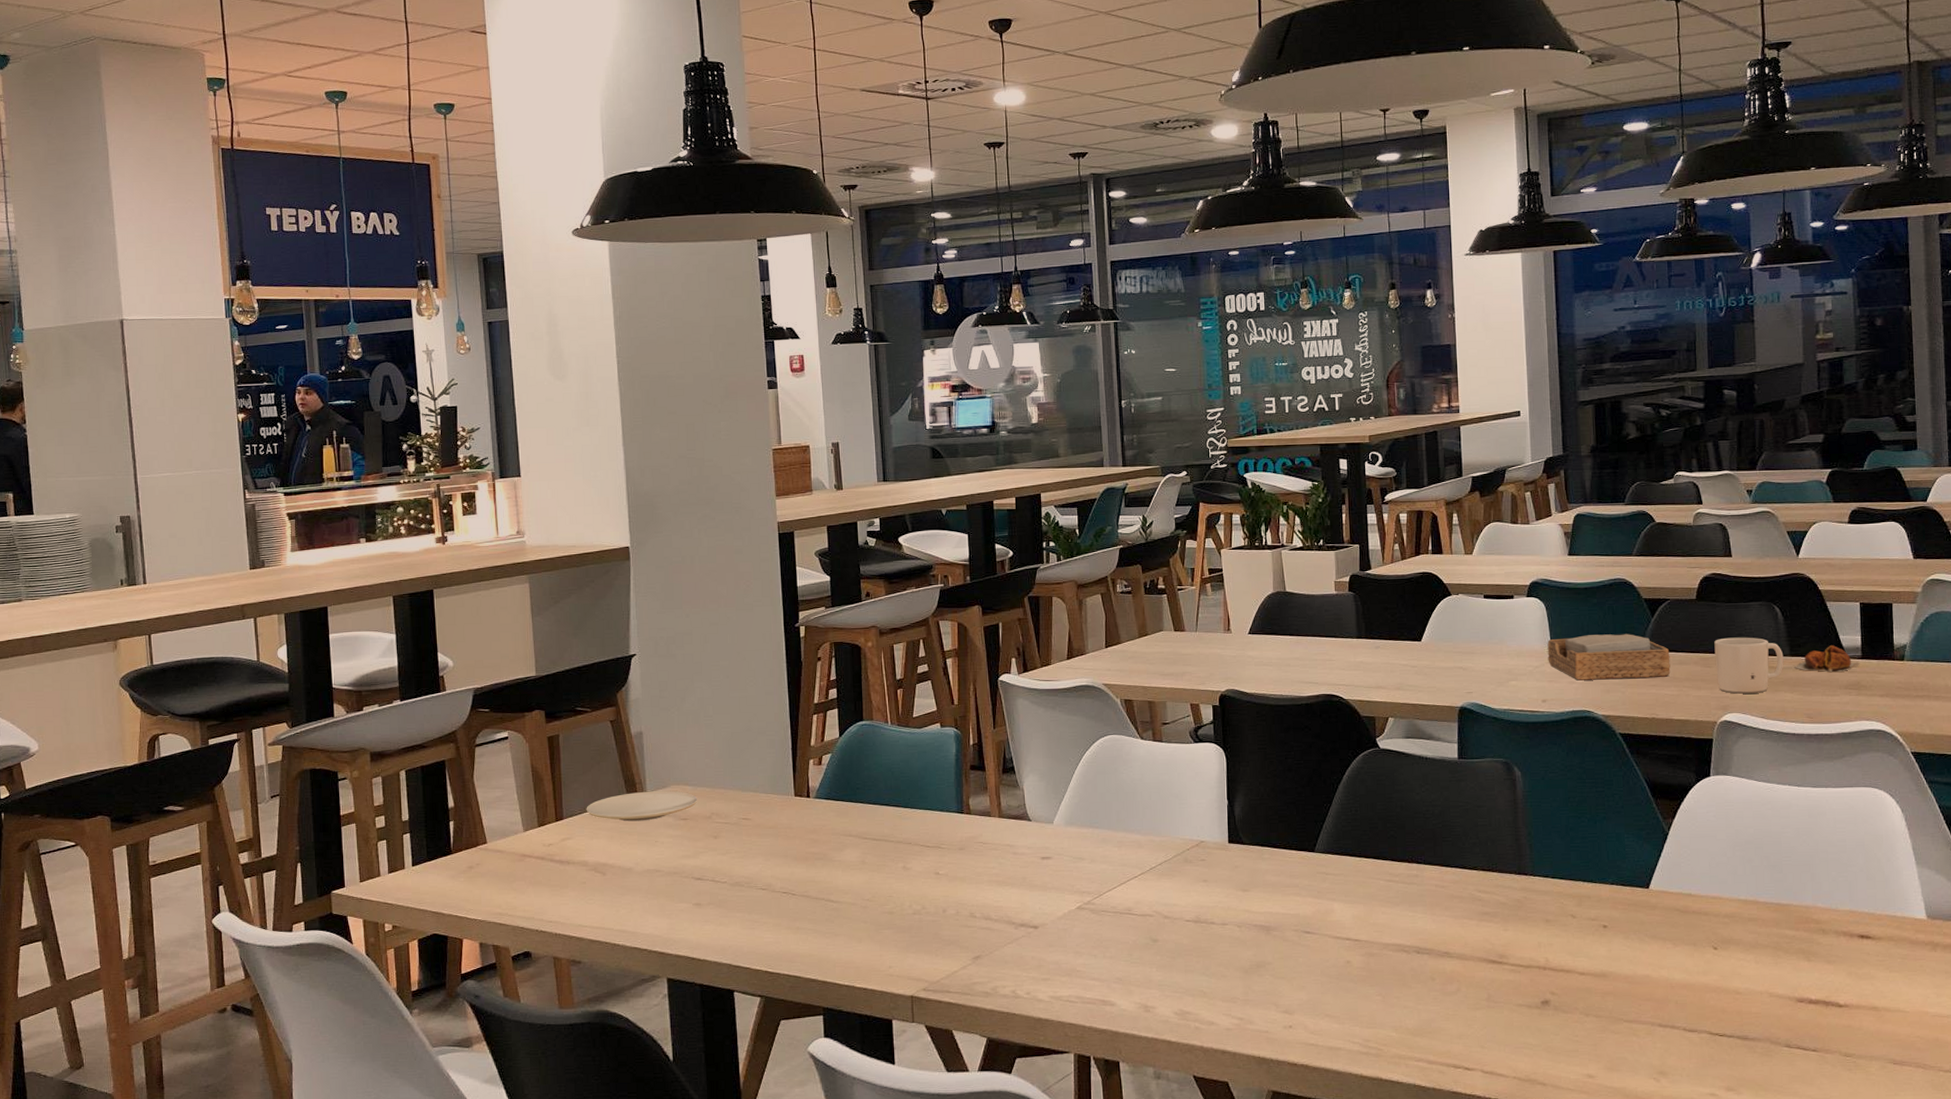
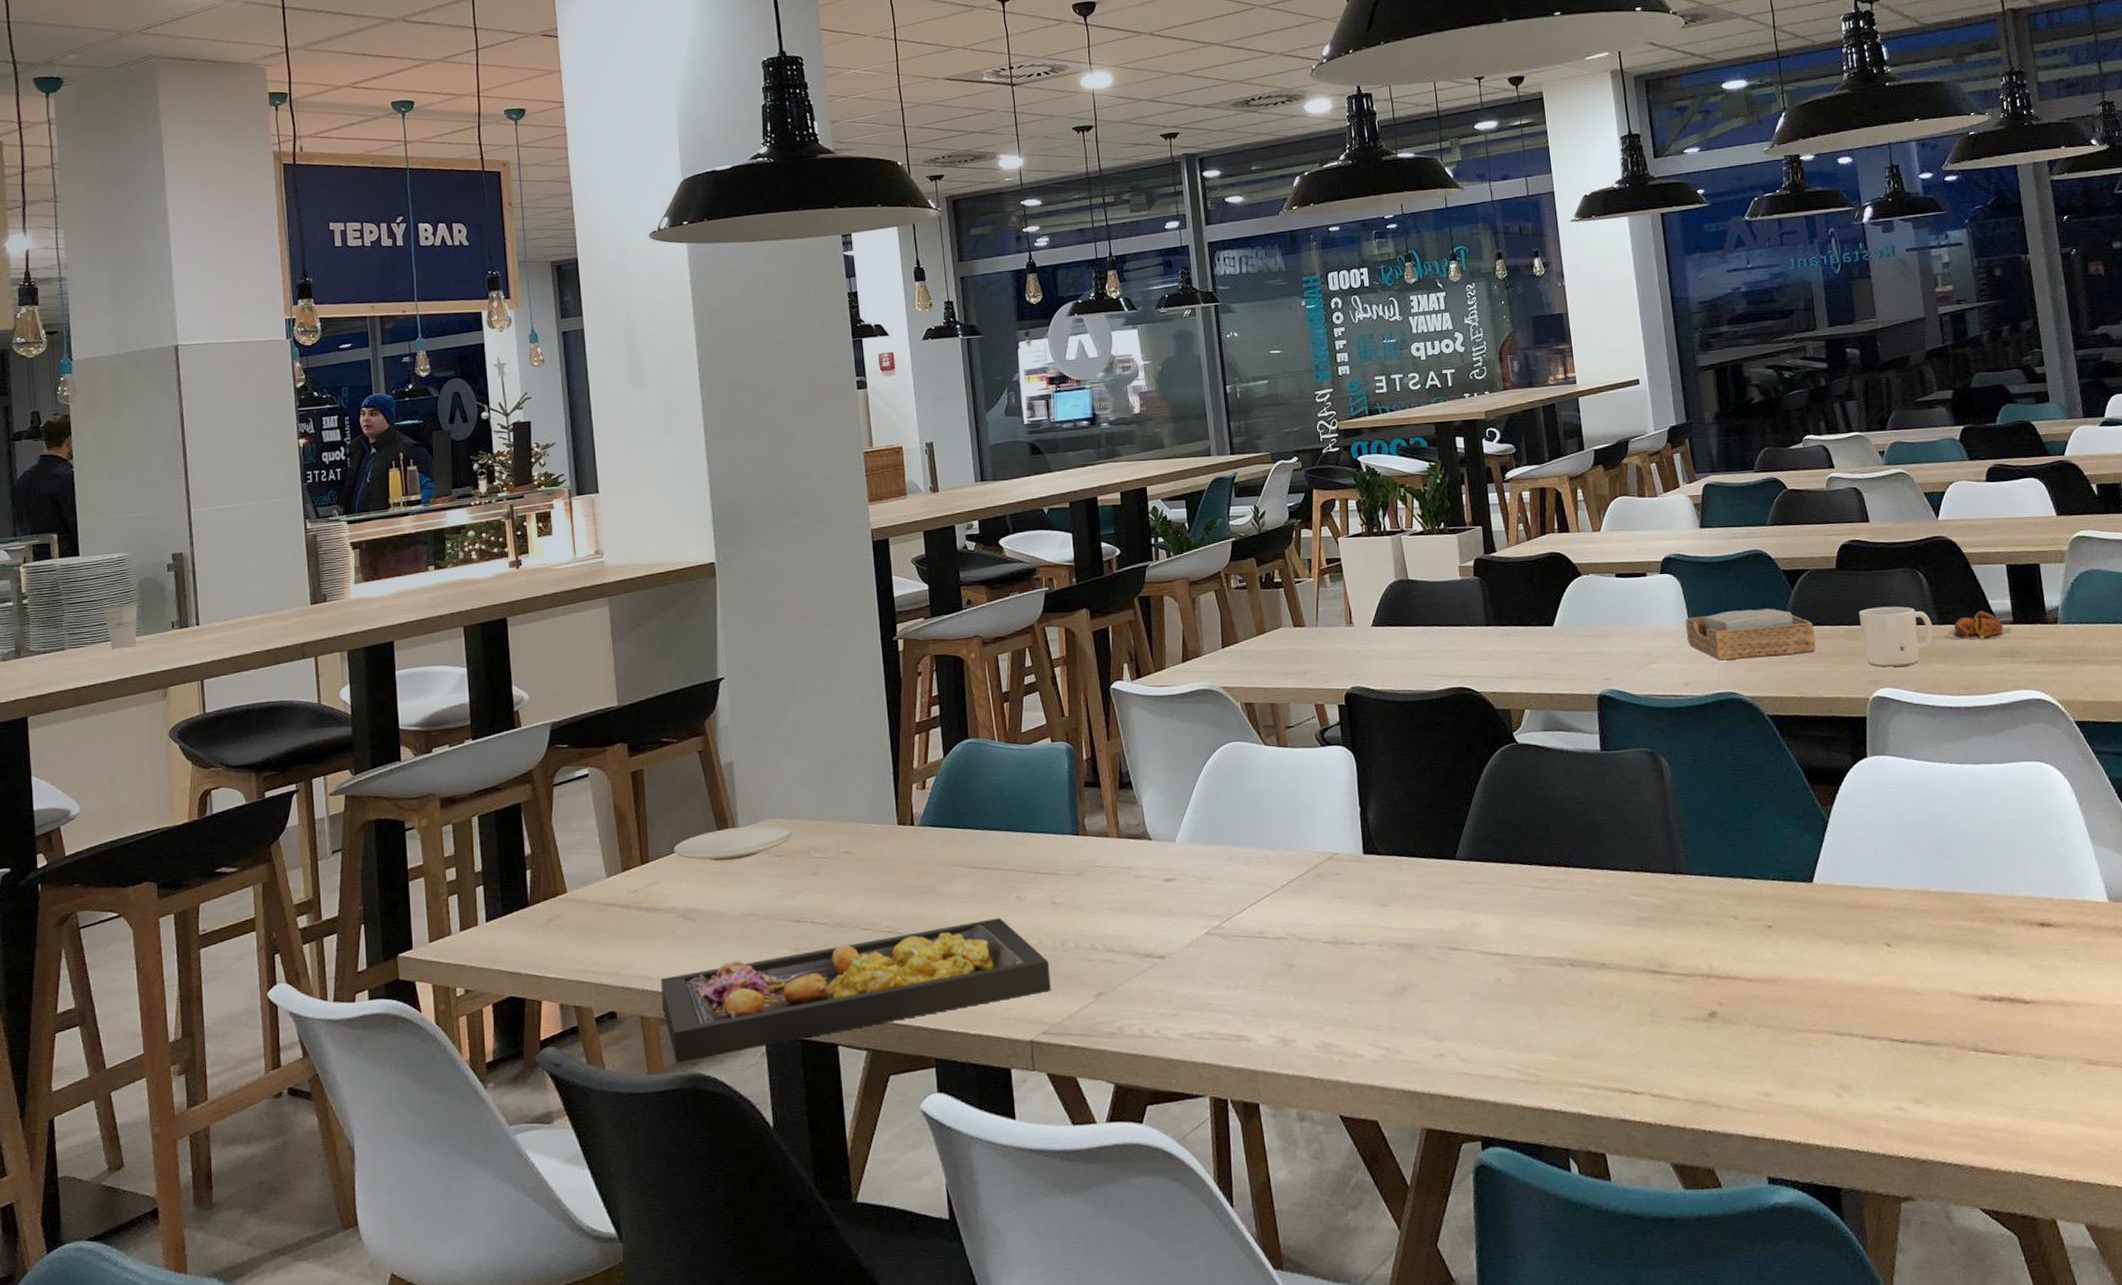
cup: none [56,560,90,604] -> present [102,602,139,651]
food tray: none [572,885,932,1000] -> present [660,918,1051,1063]

